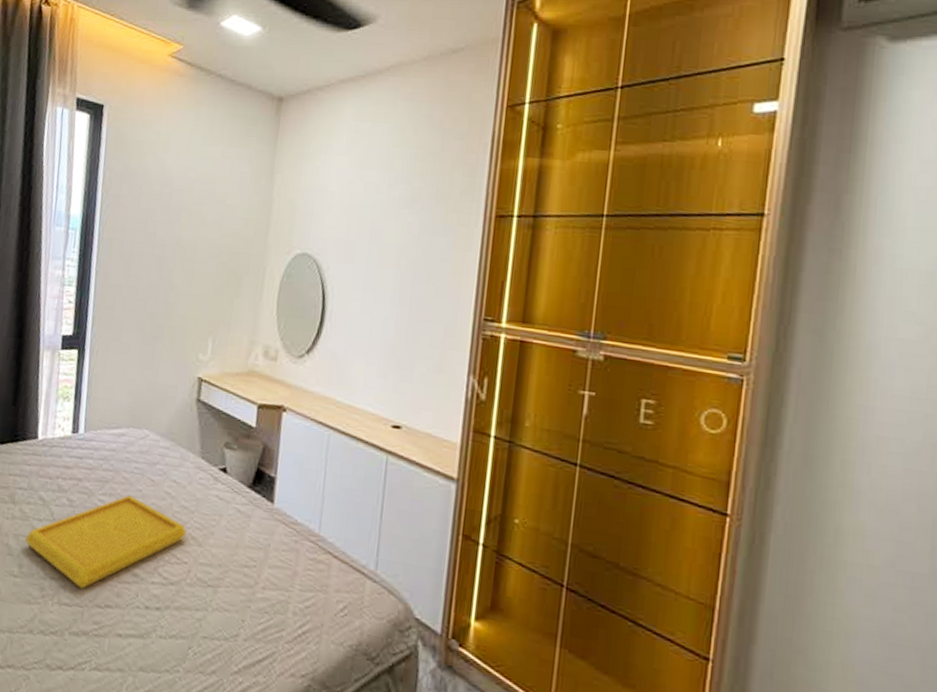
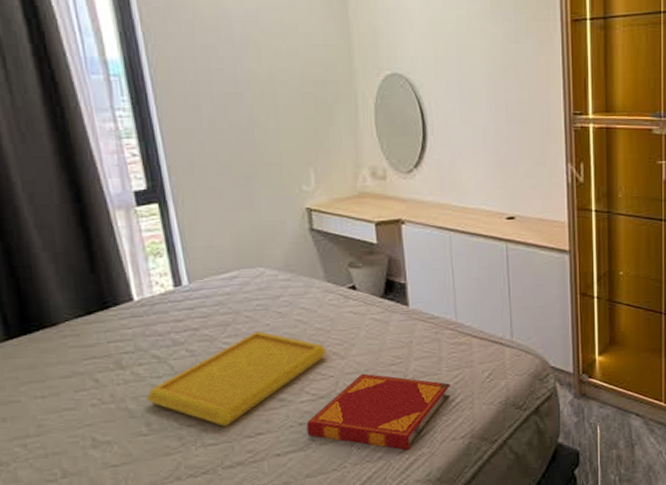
hardback book: none [150,568,300,673] -> present [306,373,451,450]

